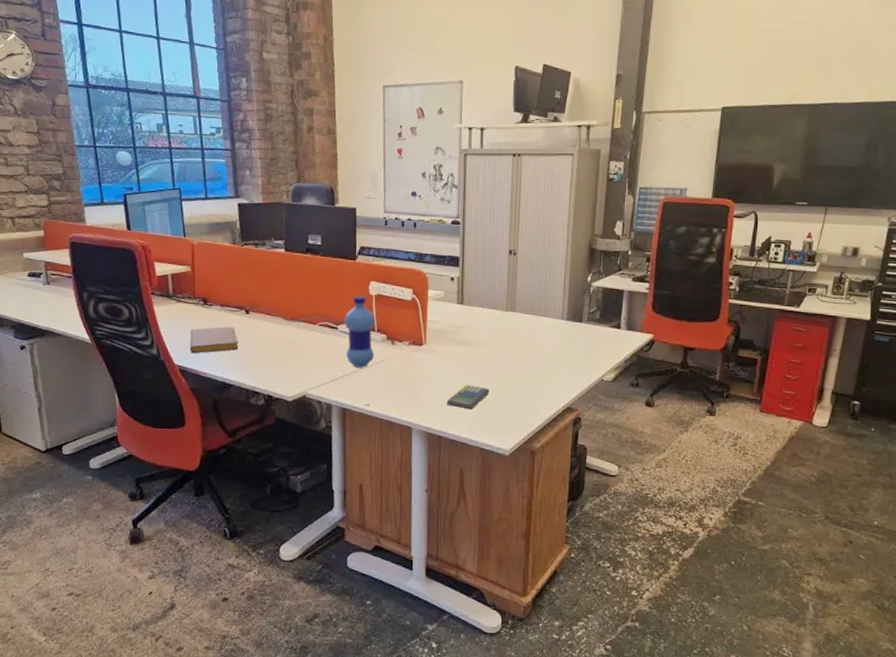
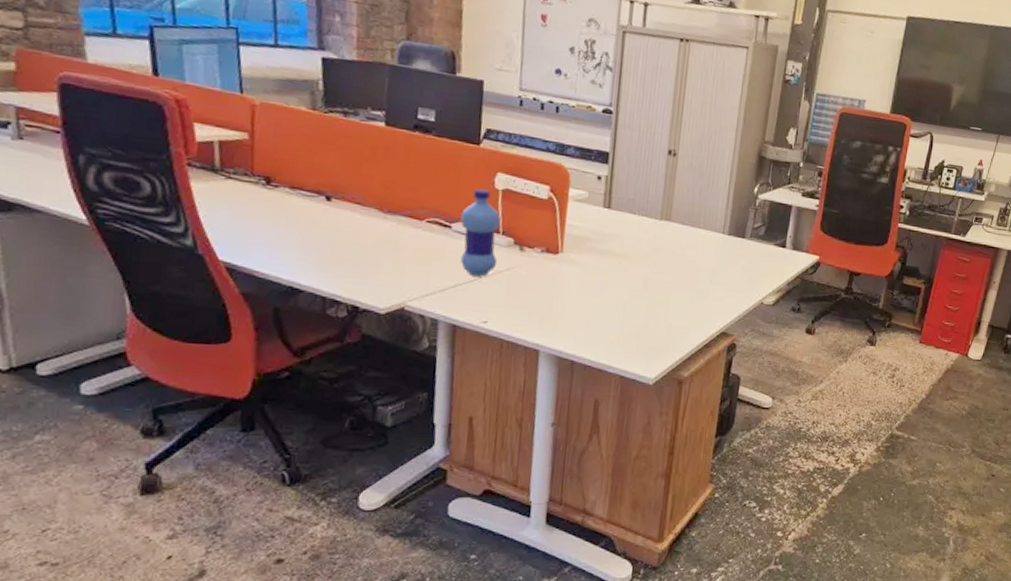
notebook: present [190,326,239,354] -> none [242,214,314,248]
calculator: present [447,385,490,410] -> none [584,303,636,332]

